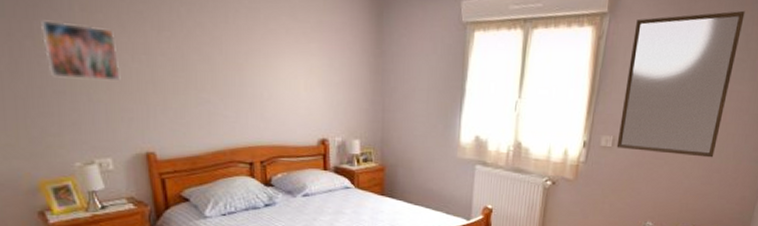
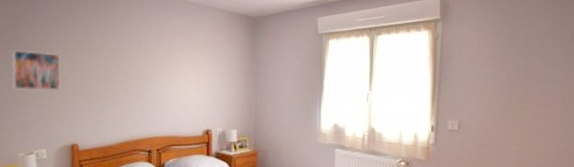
home mirror: present [616,10,745,158] -> none [462,10,565,138]

